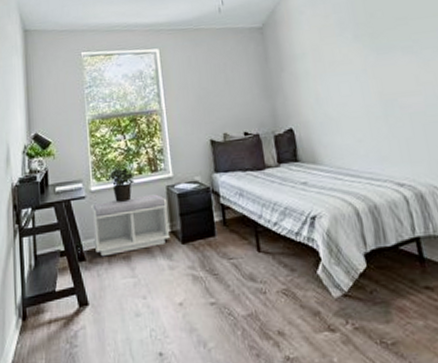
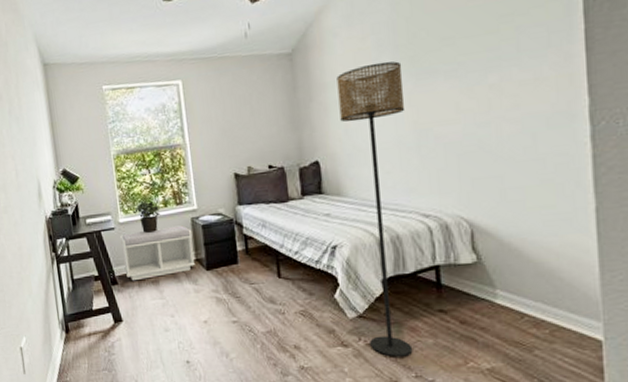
floor lamp: none [305,37,404,343] -> present [336,61,413,357]

